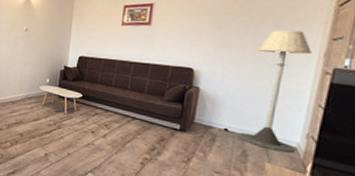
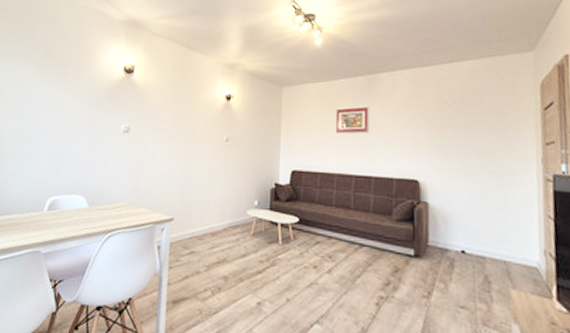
floor lamp: present [239,30,312,153] -> none [477,135,538,275]

